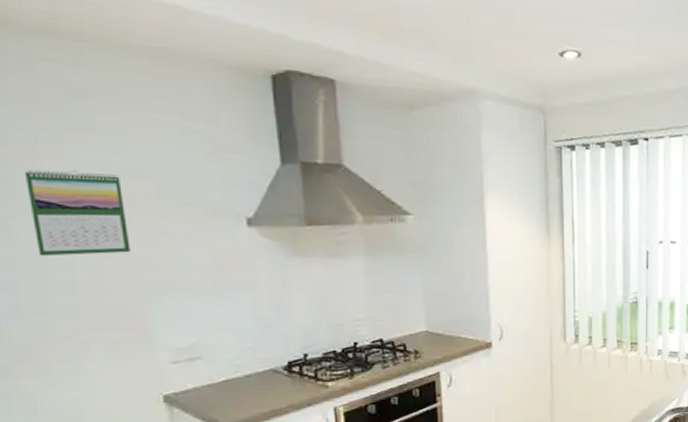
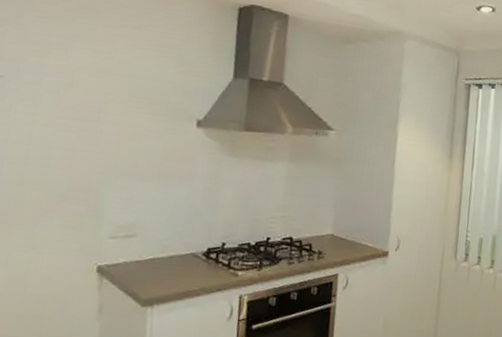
calendar: present [24,169,131,256] -> none [27,65,105,140]

